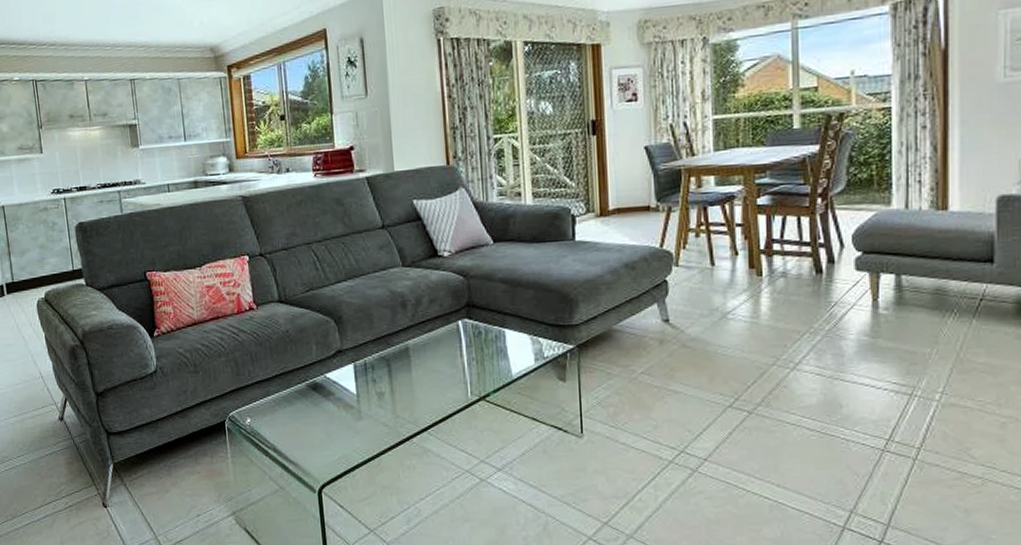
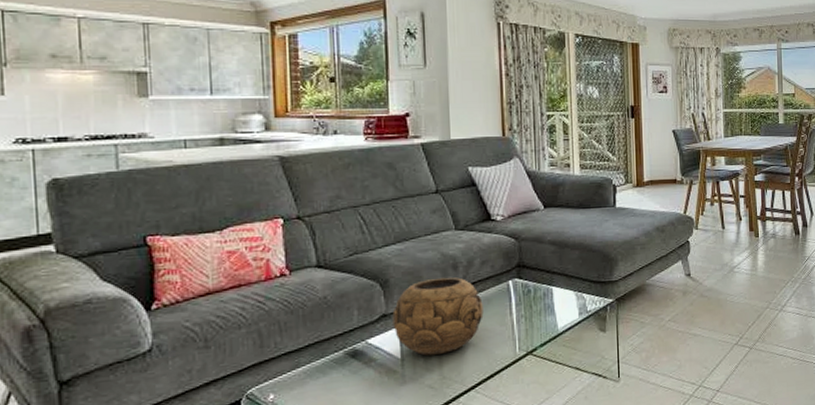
decorative bowl: none [347,315,434,393] -> present [392,277,484,356]

